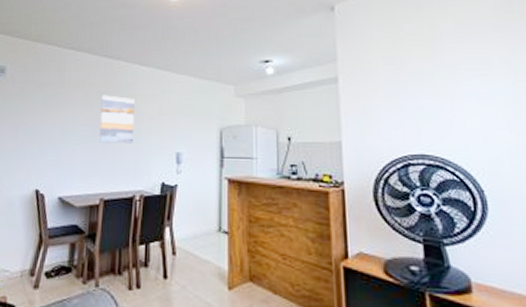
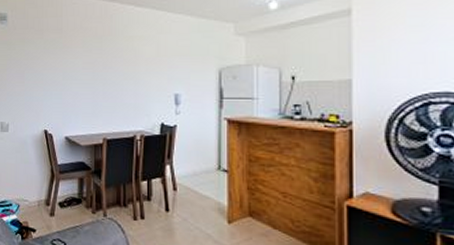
wall art: present [99,95,135,144] -> none [98,38,133,86]

